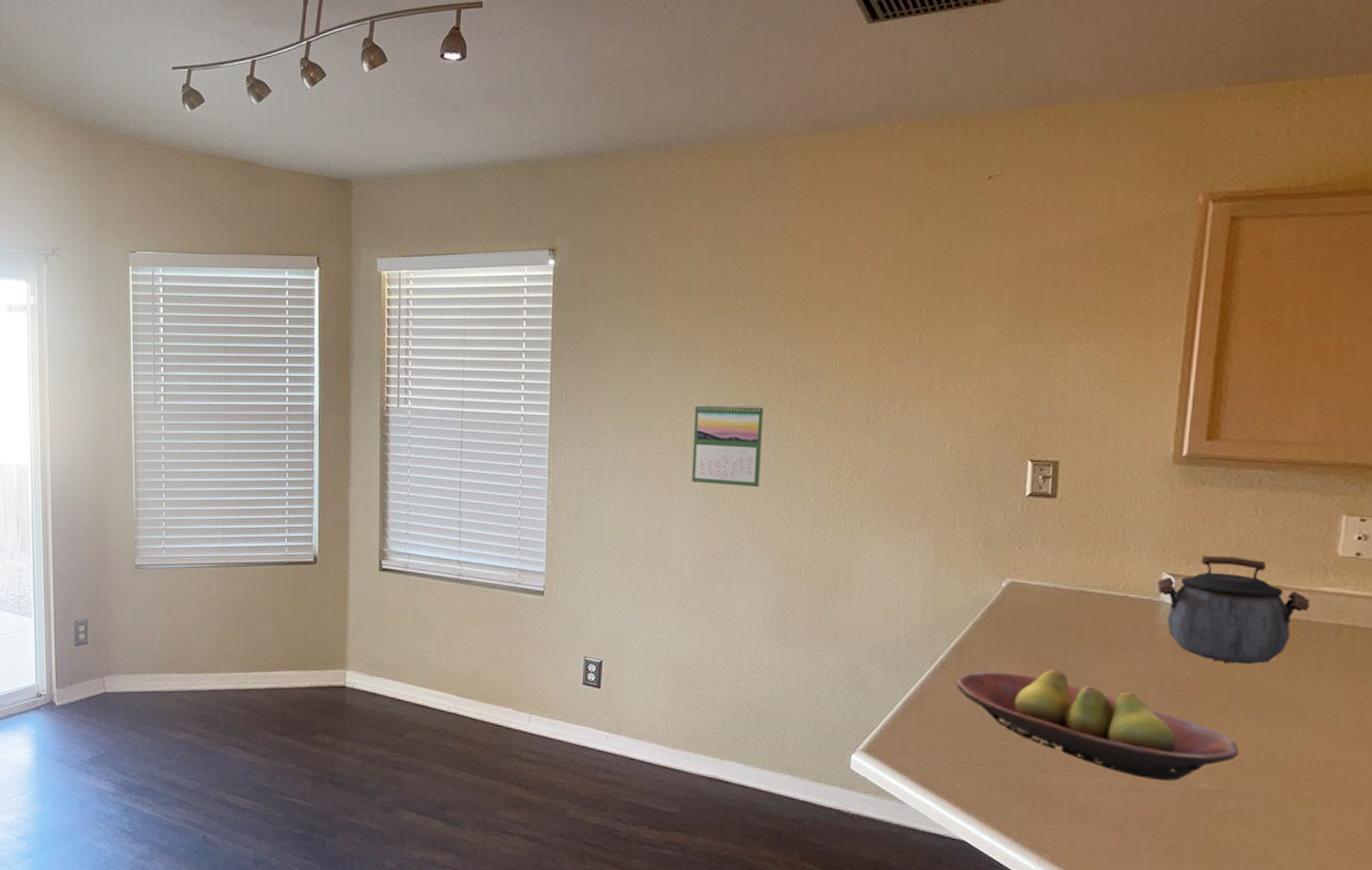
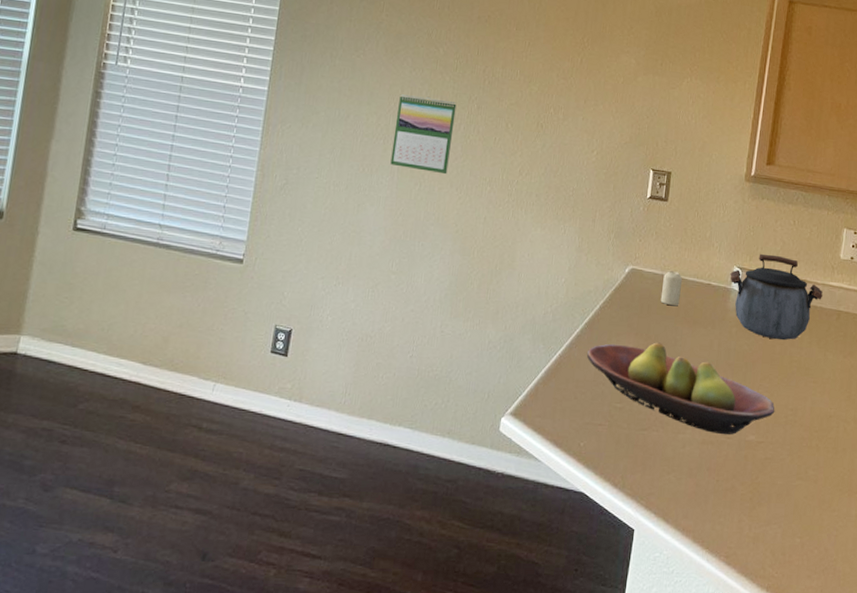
candle: none [1054,581,1086,625] -> present [660,270,683,307]

